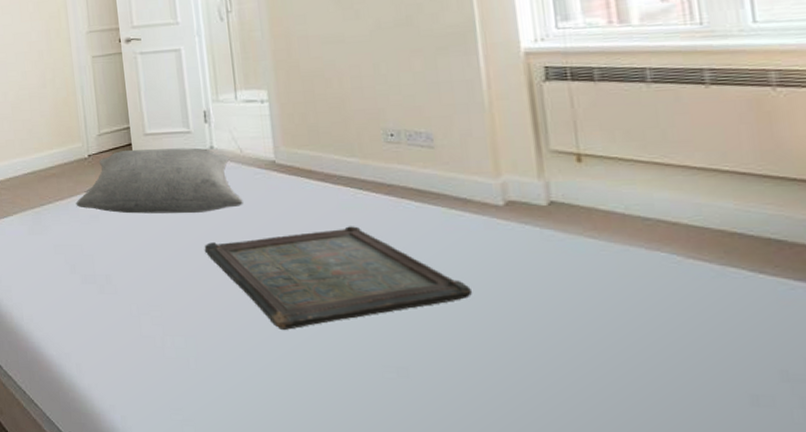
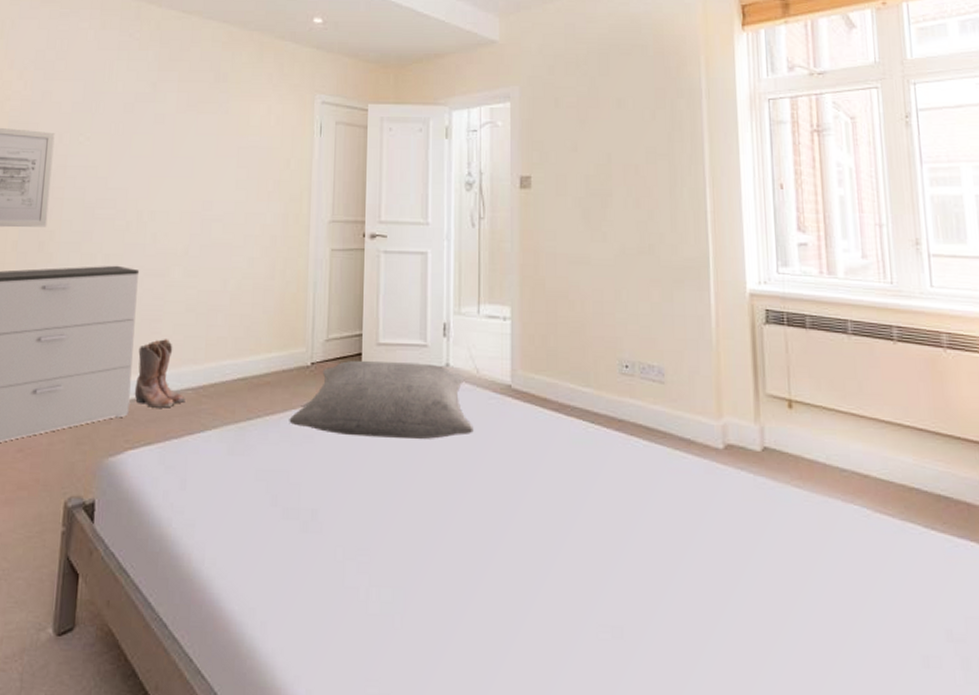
serving tray: present [204,226,473,330] -> none [426,463,690,581]

